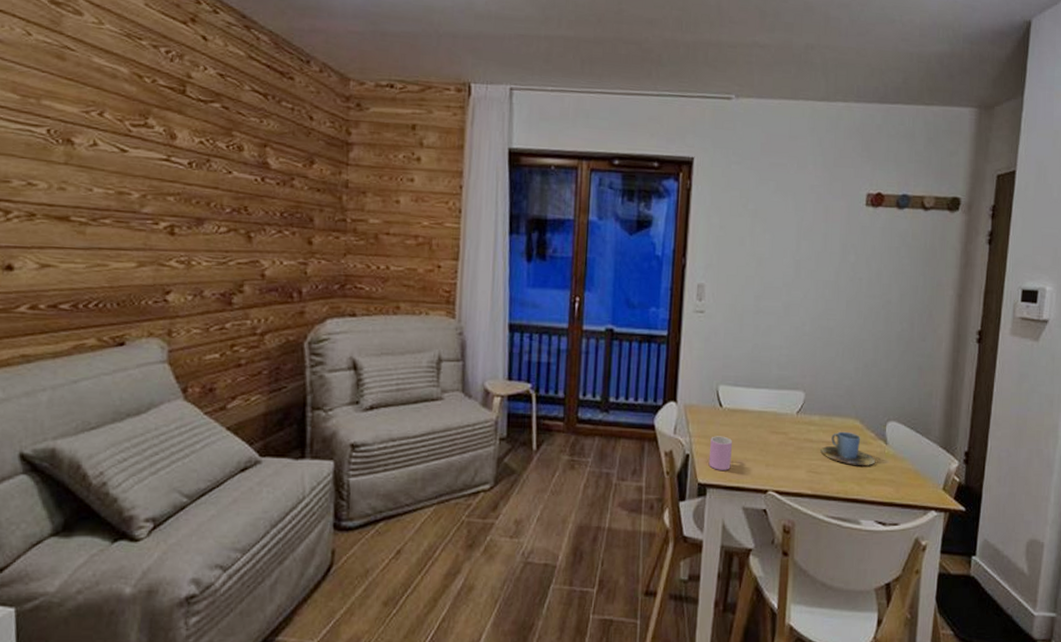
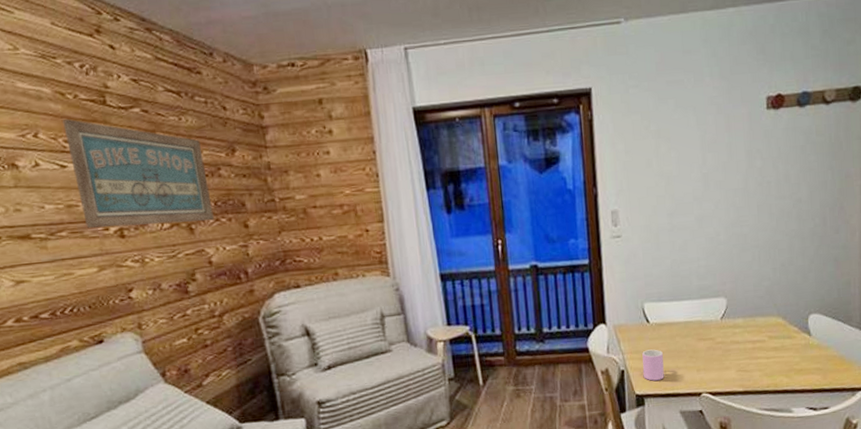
wall art: none [133,102,278,232] -> present [62,118,214,228]
cup: present [820,431,875,465] -> none [747,329,801,359]

